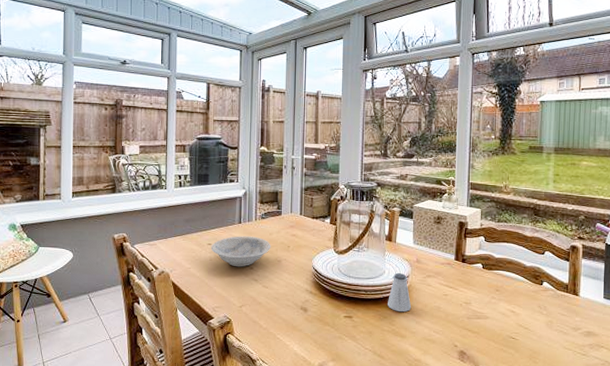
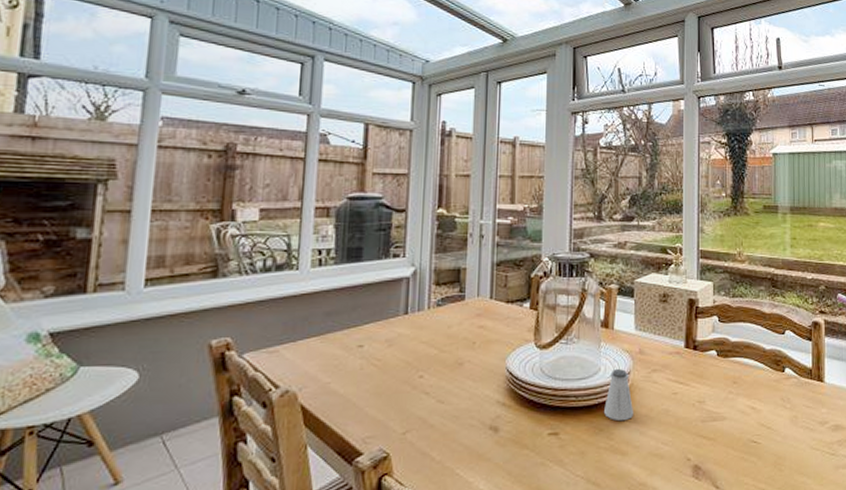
bowl: present [210,236,271,267] -> none [362,331,450,377]

